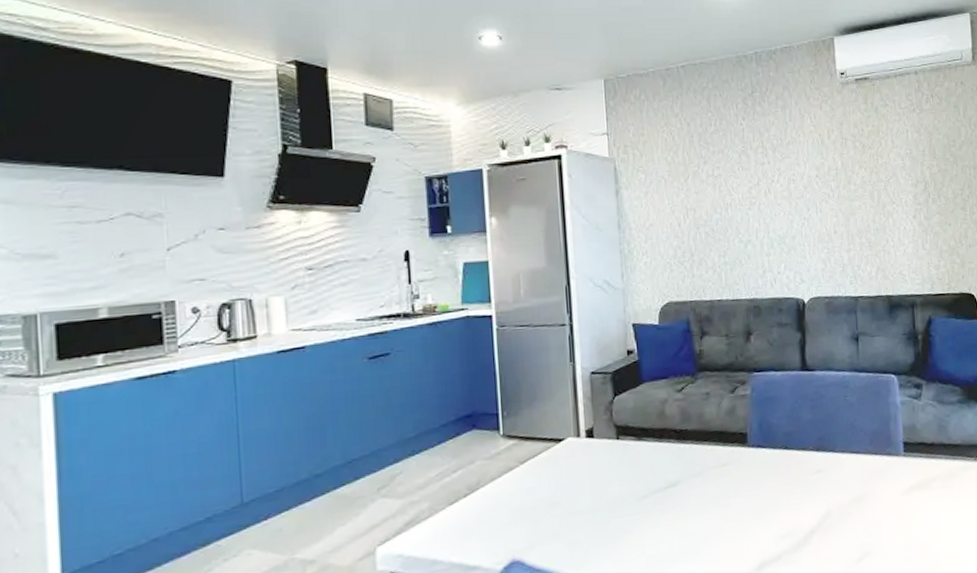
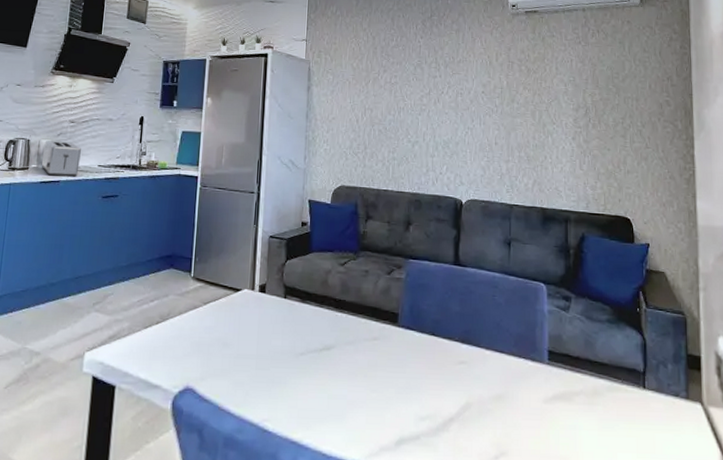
toaster: none [274,295,330,342] -> present [41,141,81,177]

